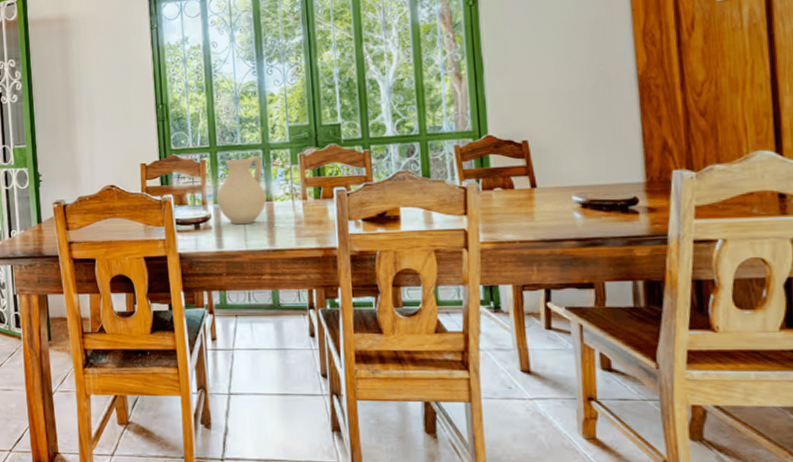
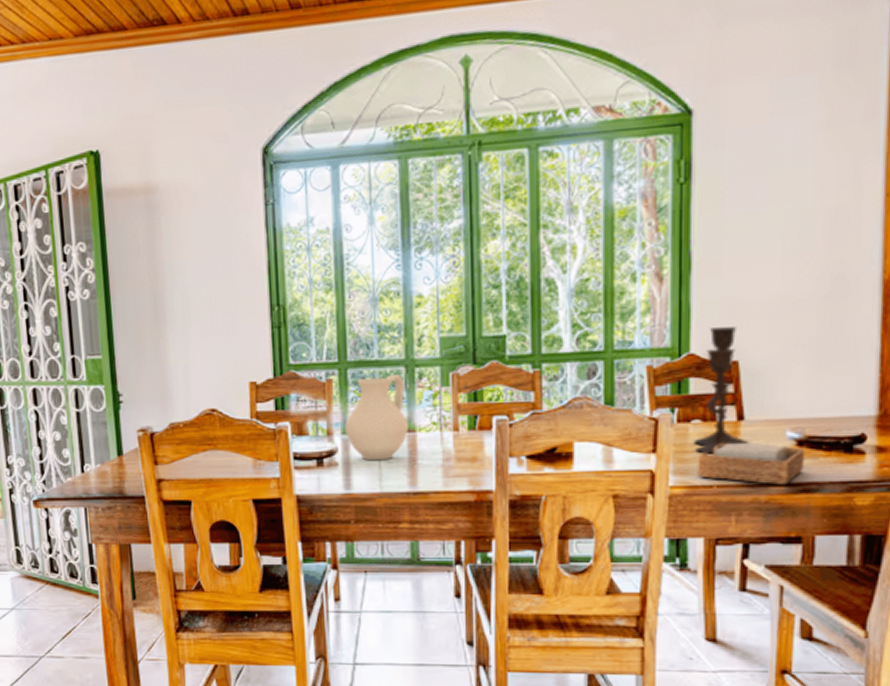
candlestick: none [497,114,542,216] -> present [694,327,748,454]
napkin holder: none [501,206,590,241] -> present [697,442,806,486]

